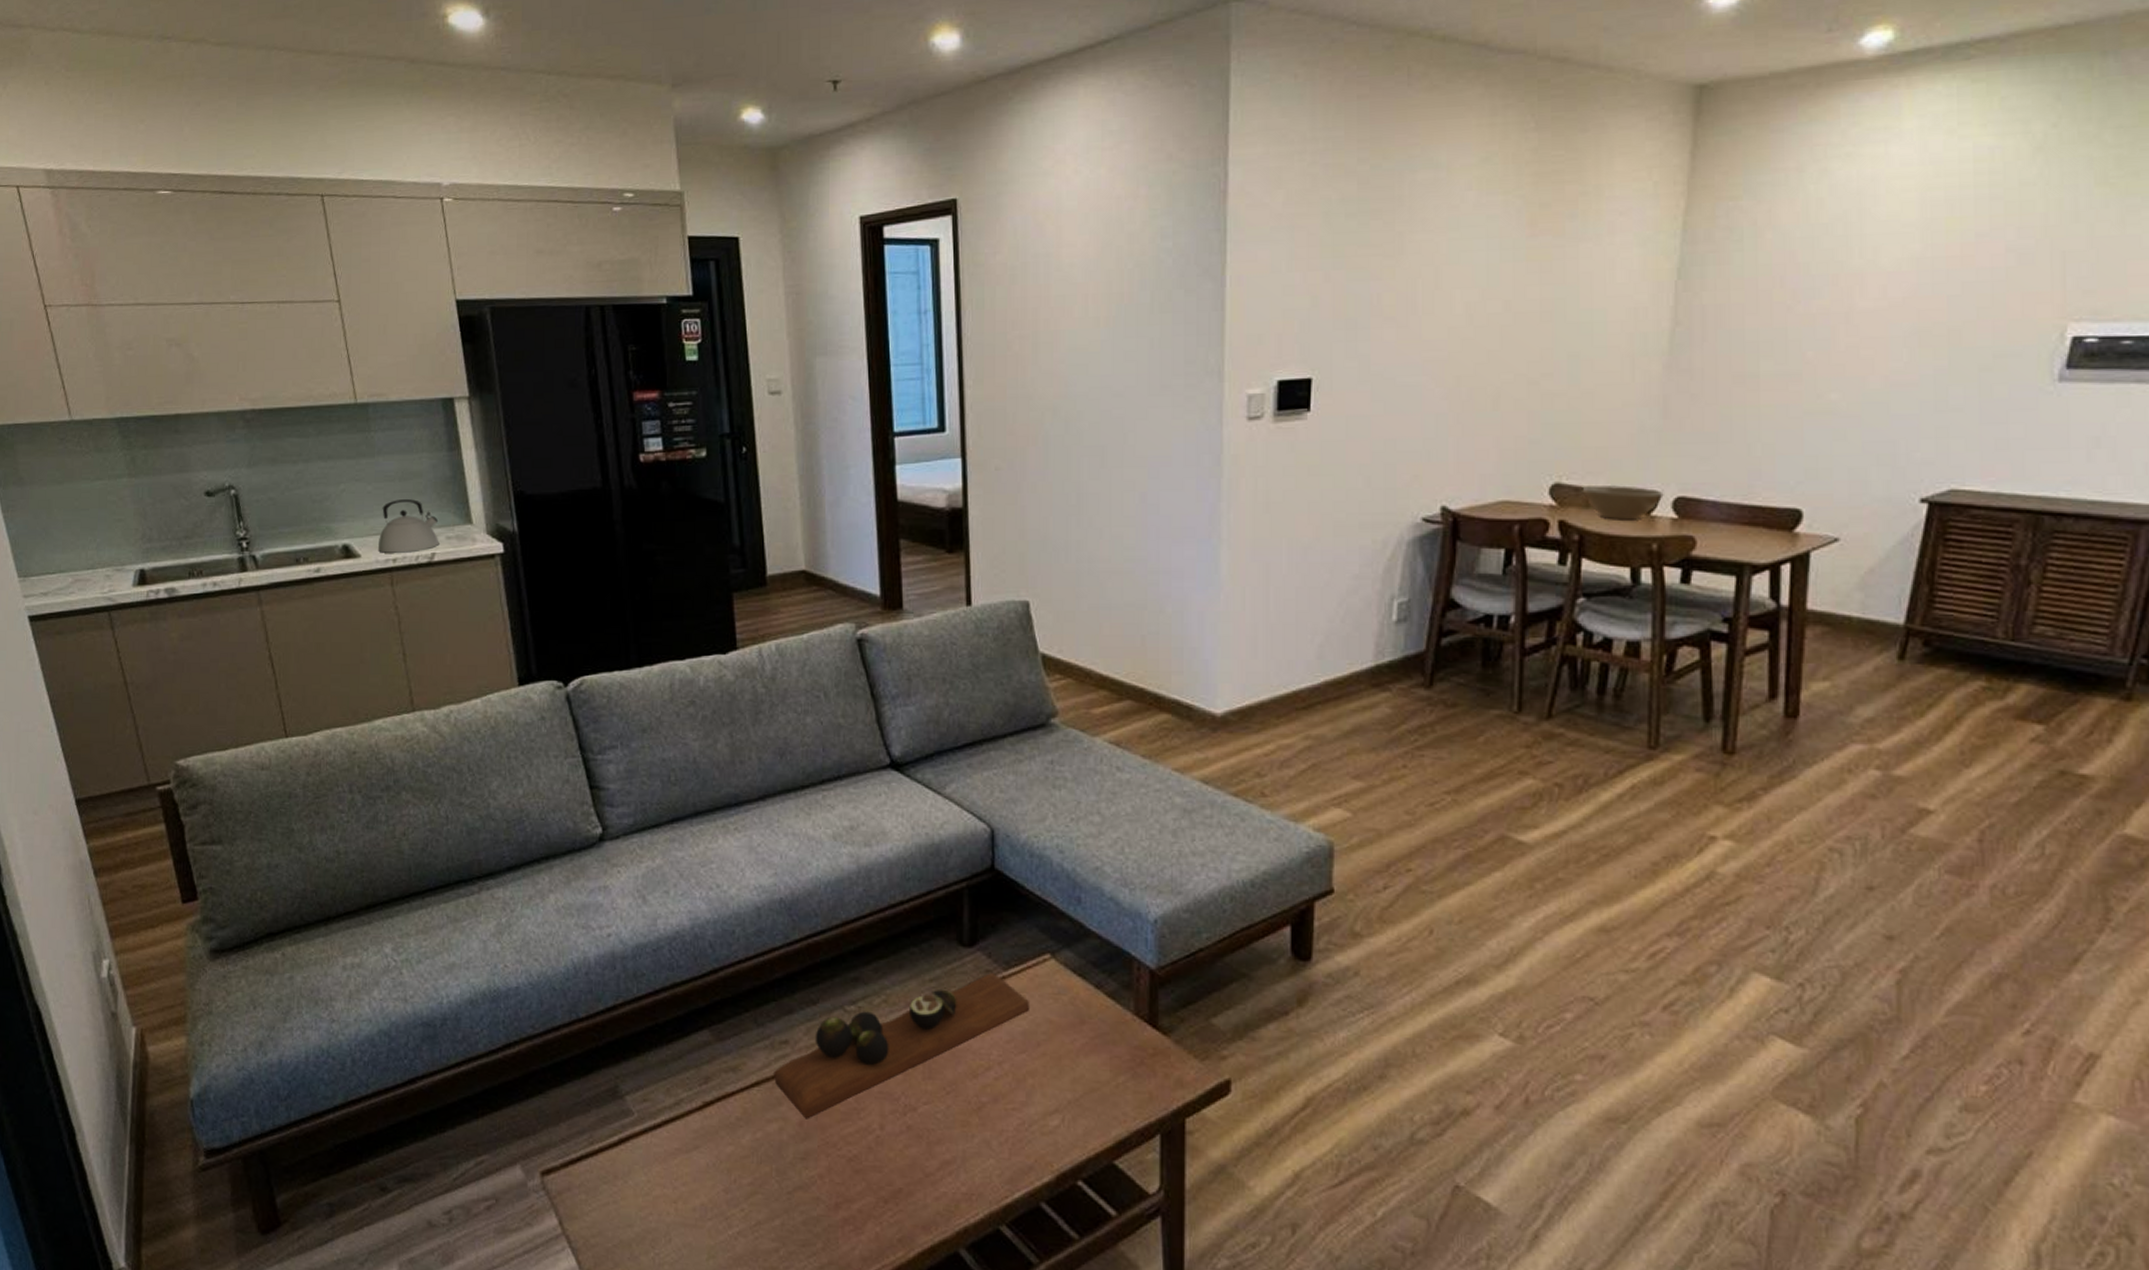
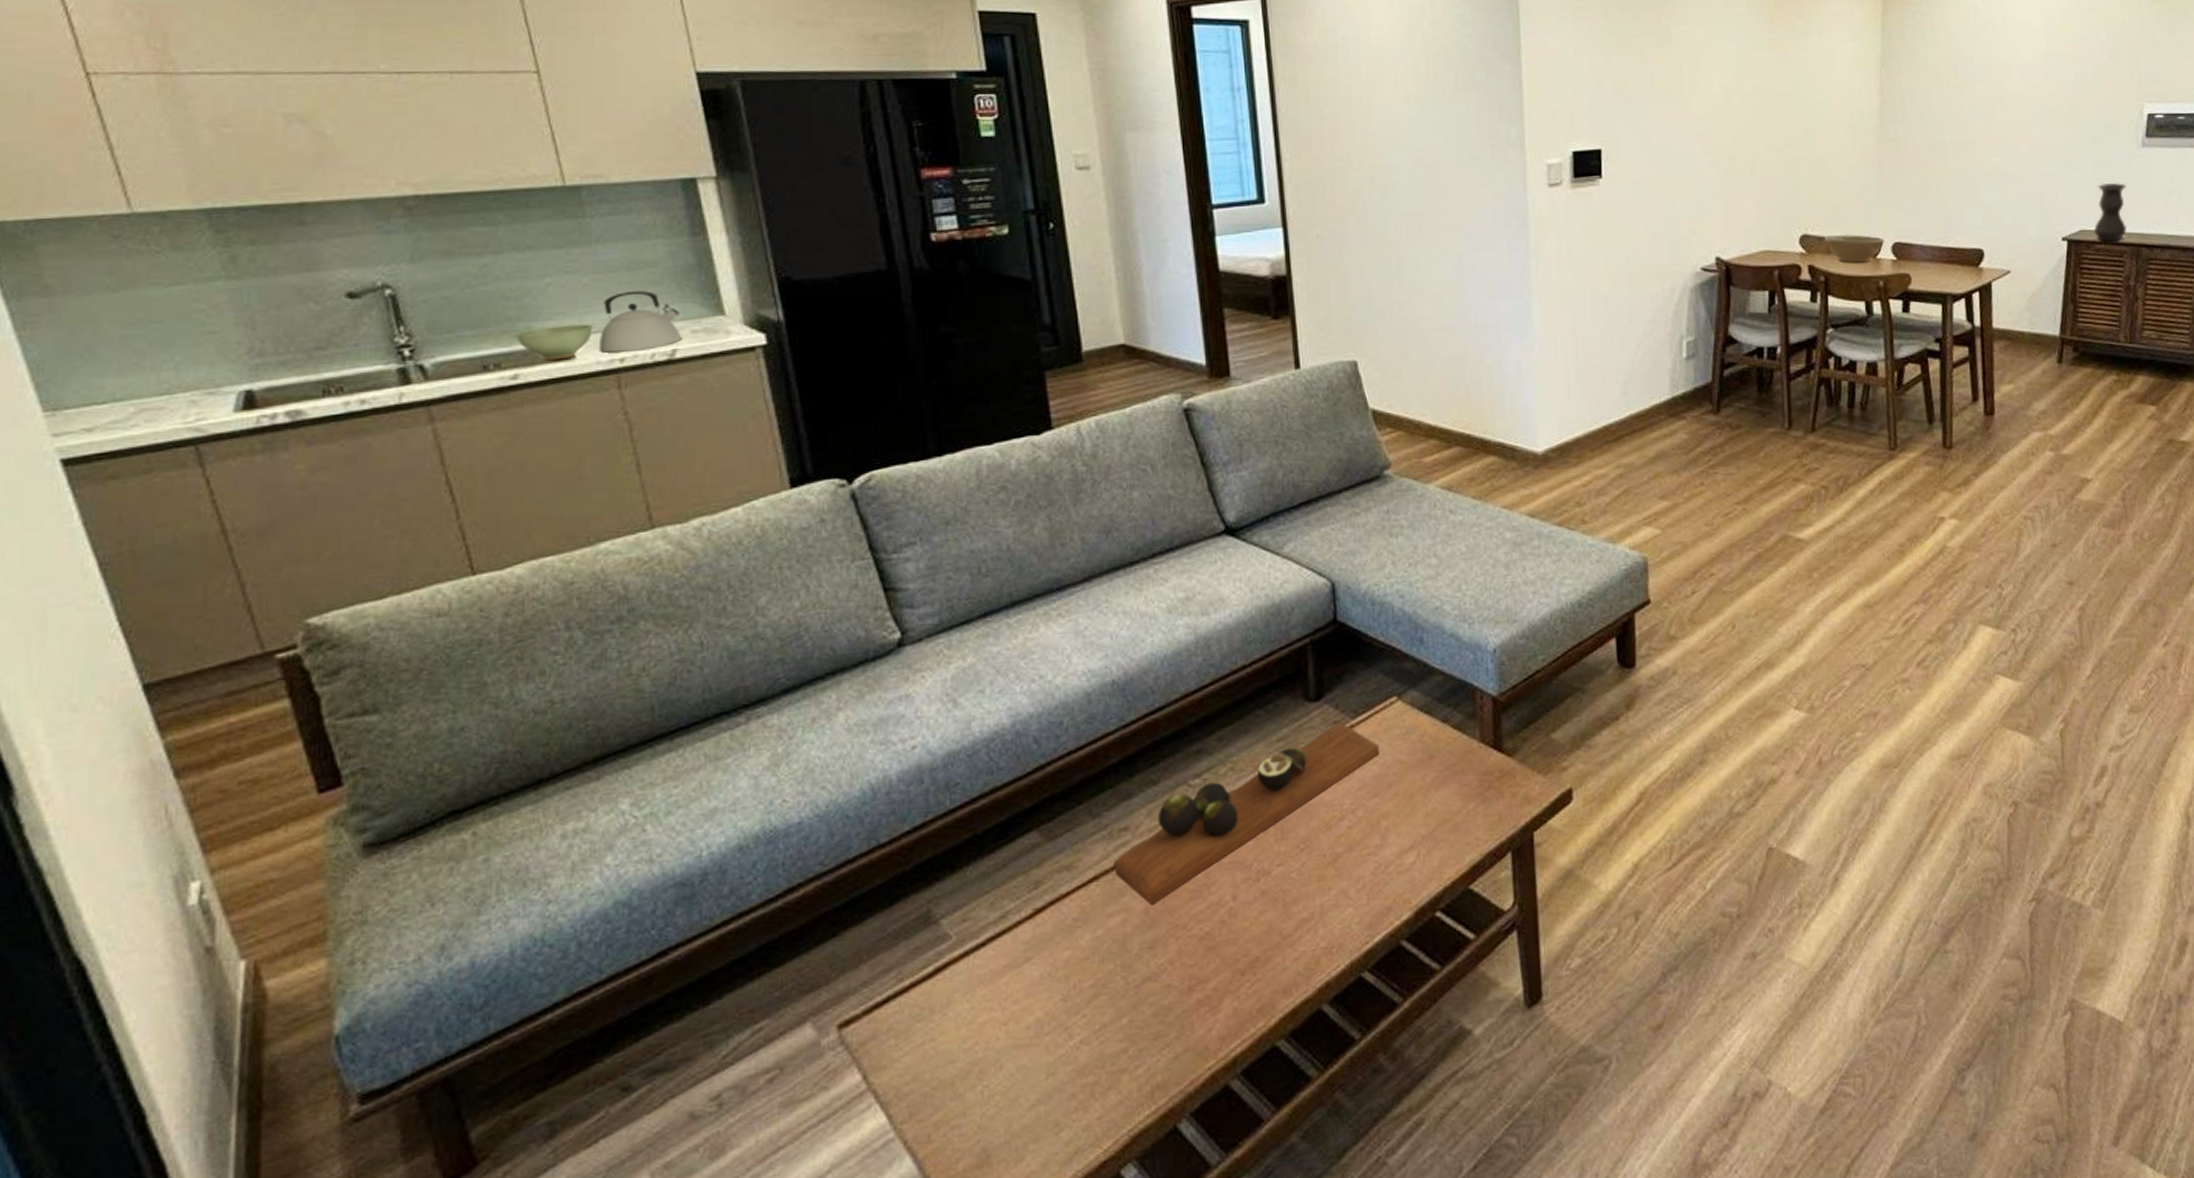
bowl: none [318,527,374,557] -> present [514,324,593,361]
vase: none [1969,428,2028,511] -> present [2093,182,2128,245]

